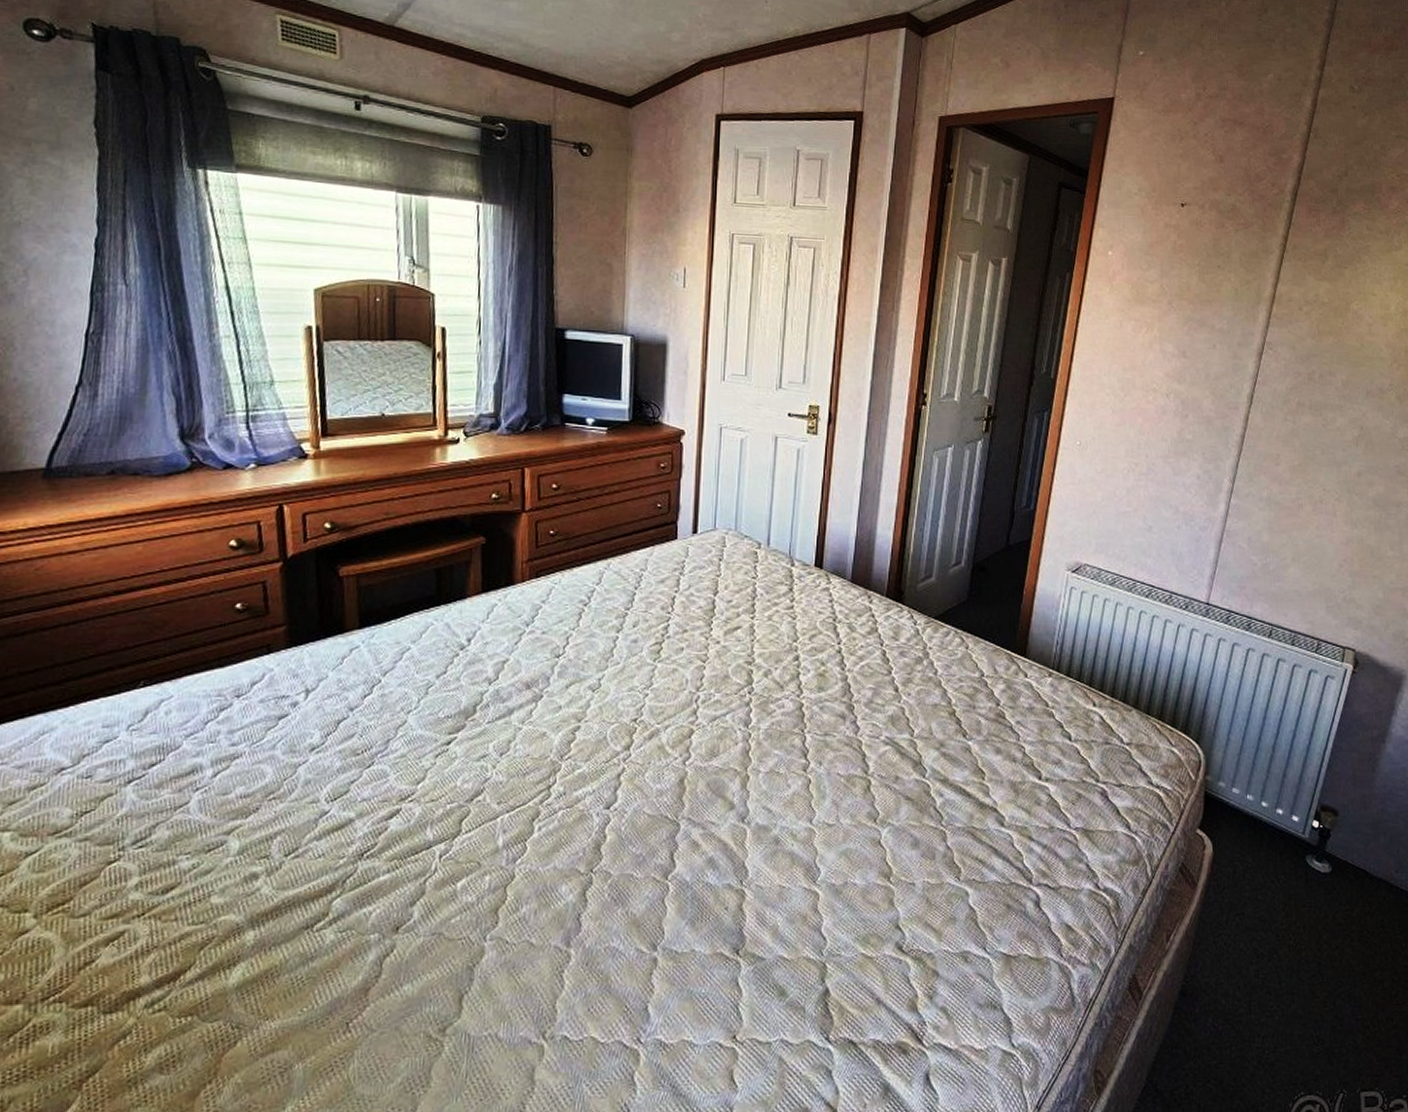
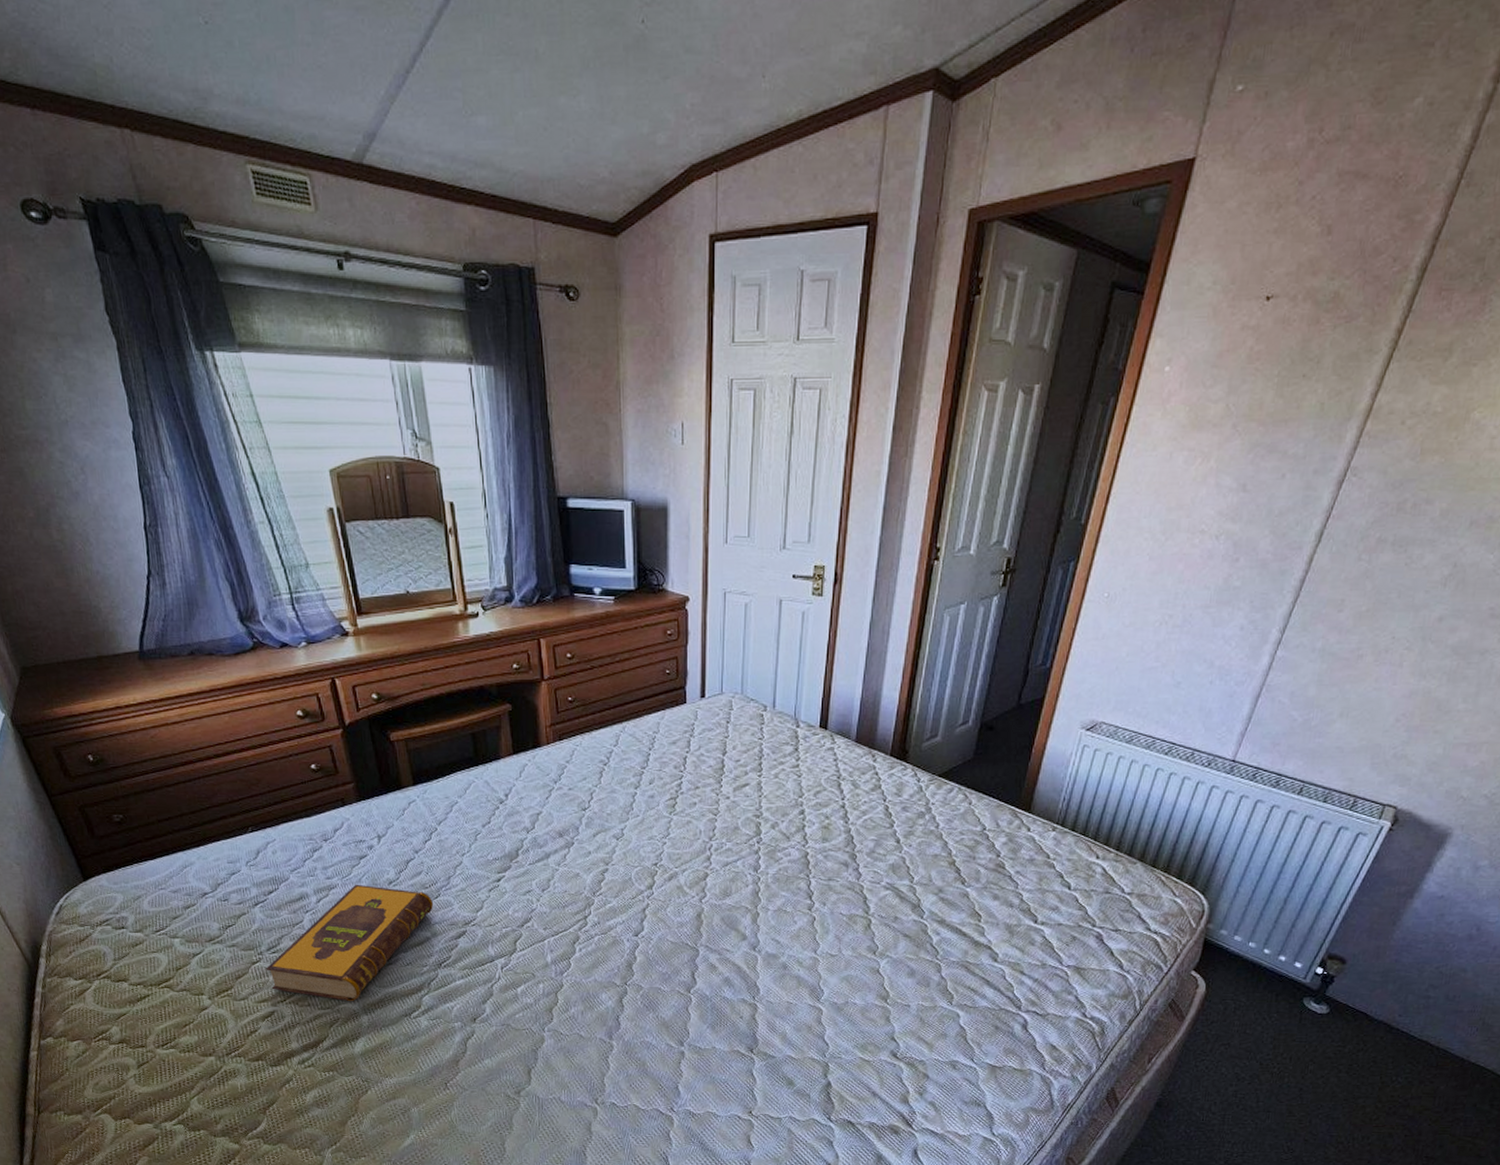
hardback book: none [125,751,363,912] -> present [265,884,433,1002]

